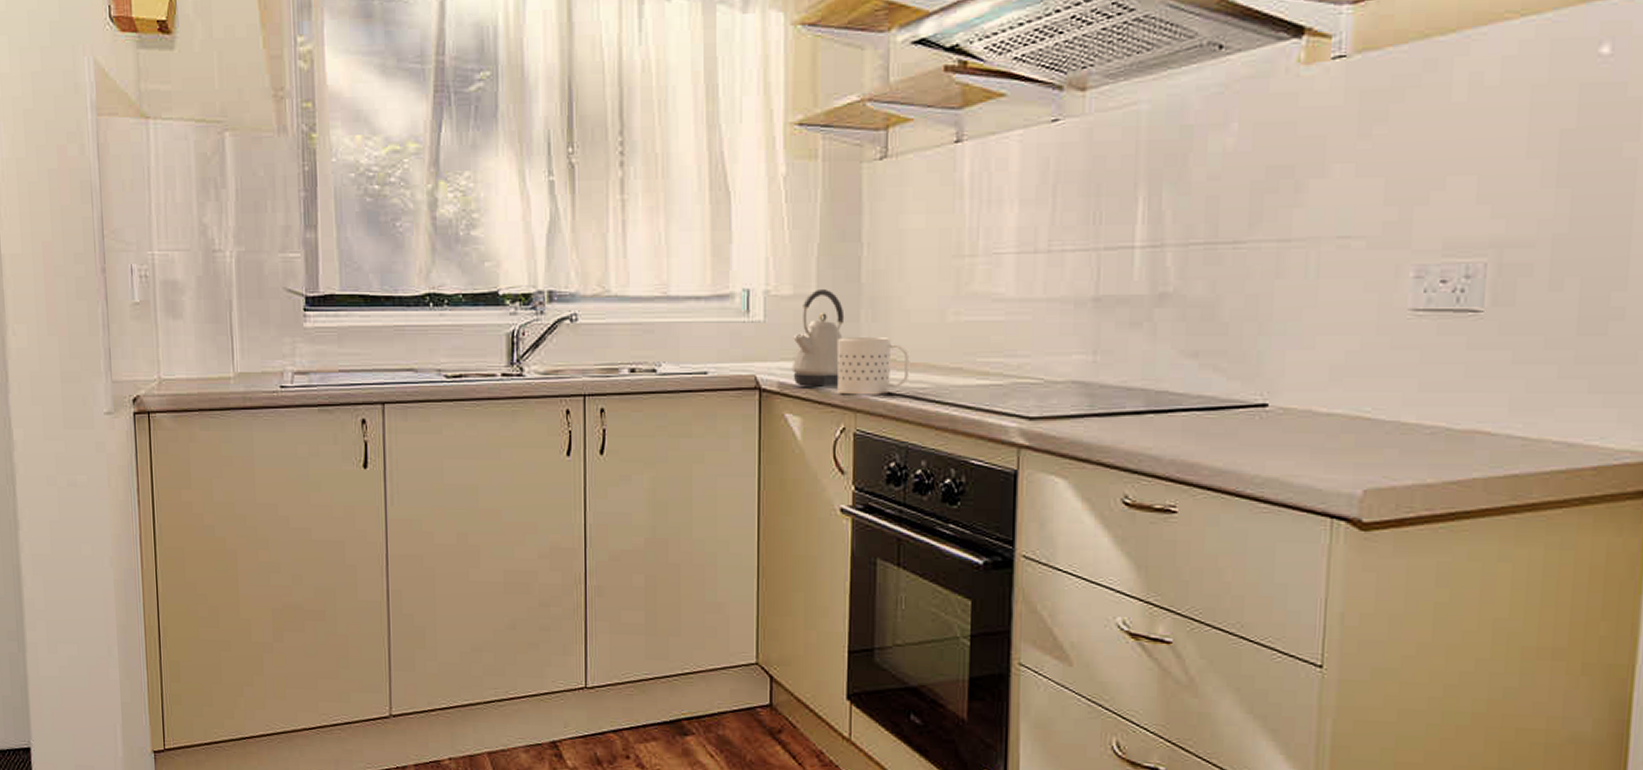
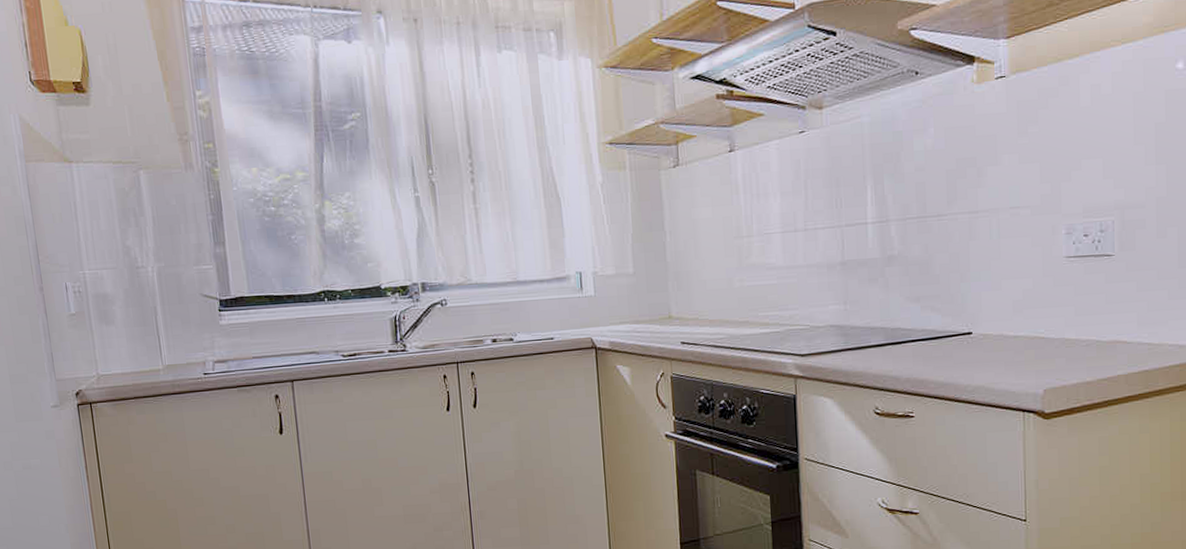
kettle: present [791,290,845,388] -> none [618,268,657,345]
mug: present [836,338,910,395] -> none [652,302,710,348]

